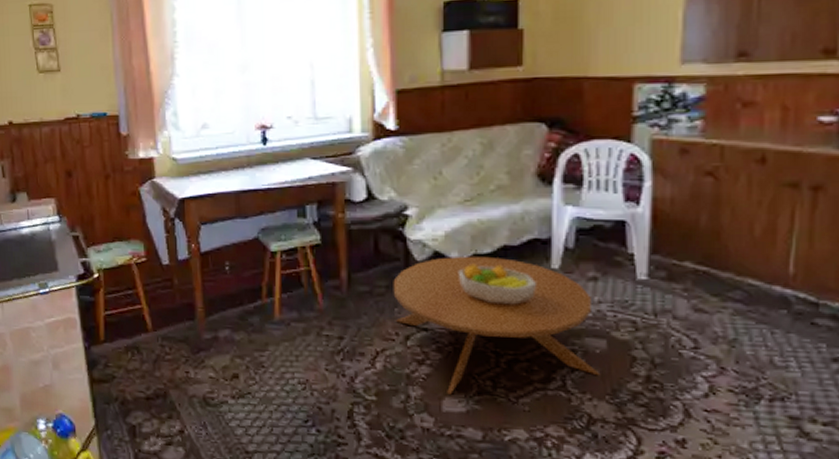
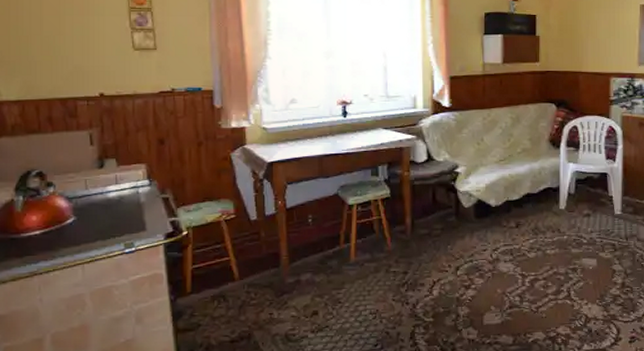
coffee table: present [393,256,601,395] -> none [447,202,593,311]
fruit bowl: present [459,264,536,305] -> none [496,207,549,238]

